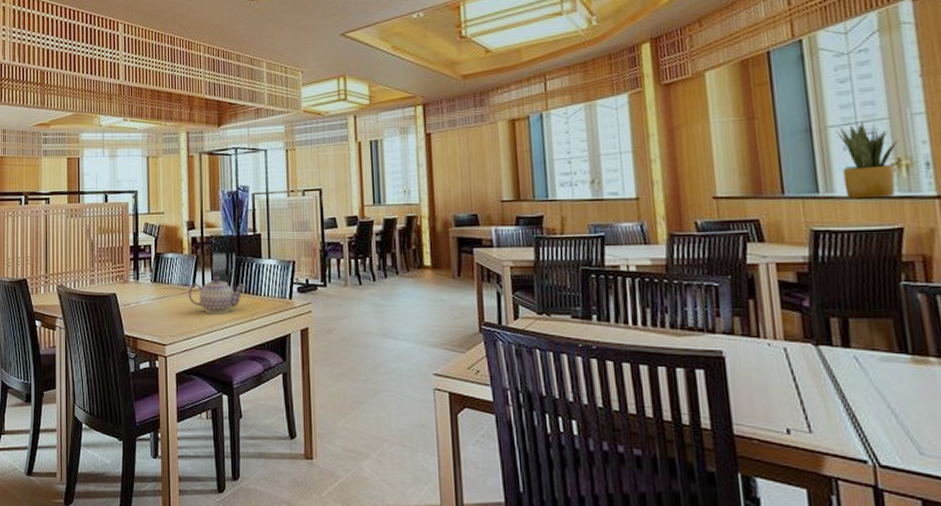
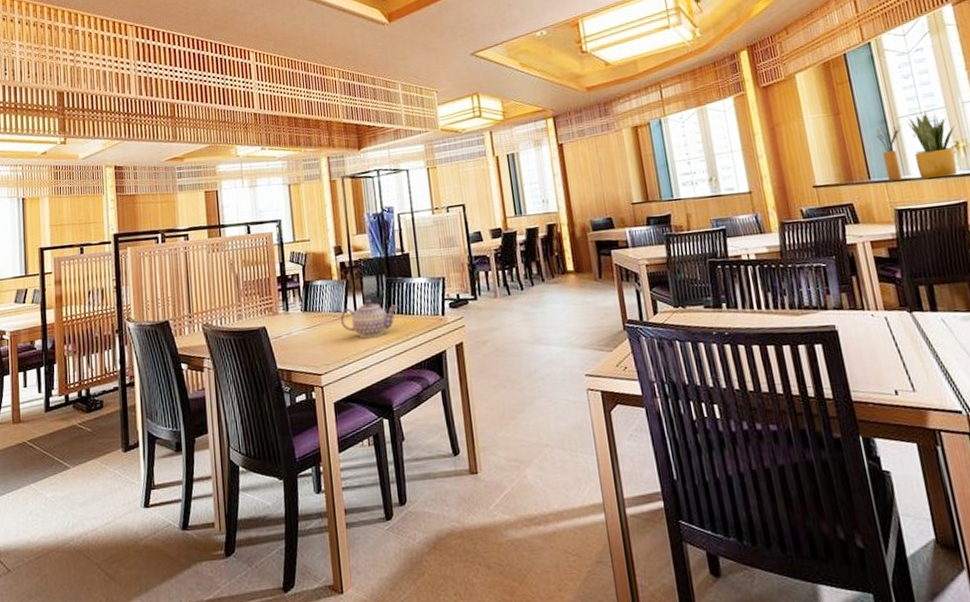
vase: none [797,135,829,198] -> present [876,125,902,181]

